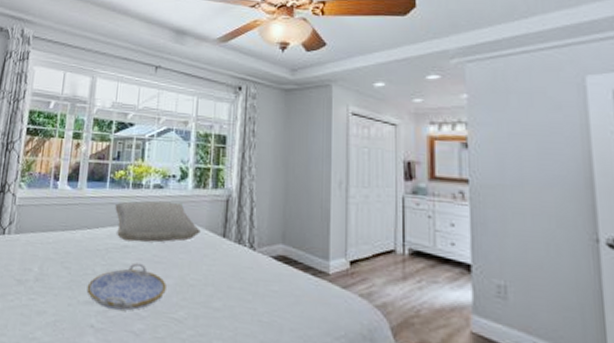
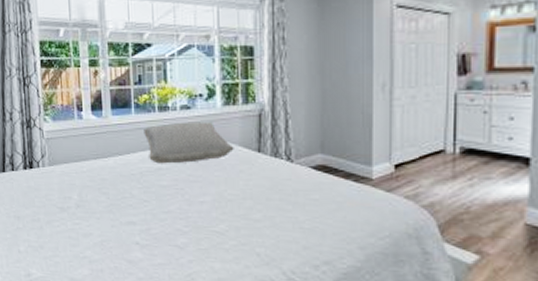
serving tray: present [87,263,166,311] -> none [127,183,205,228]

